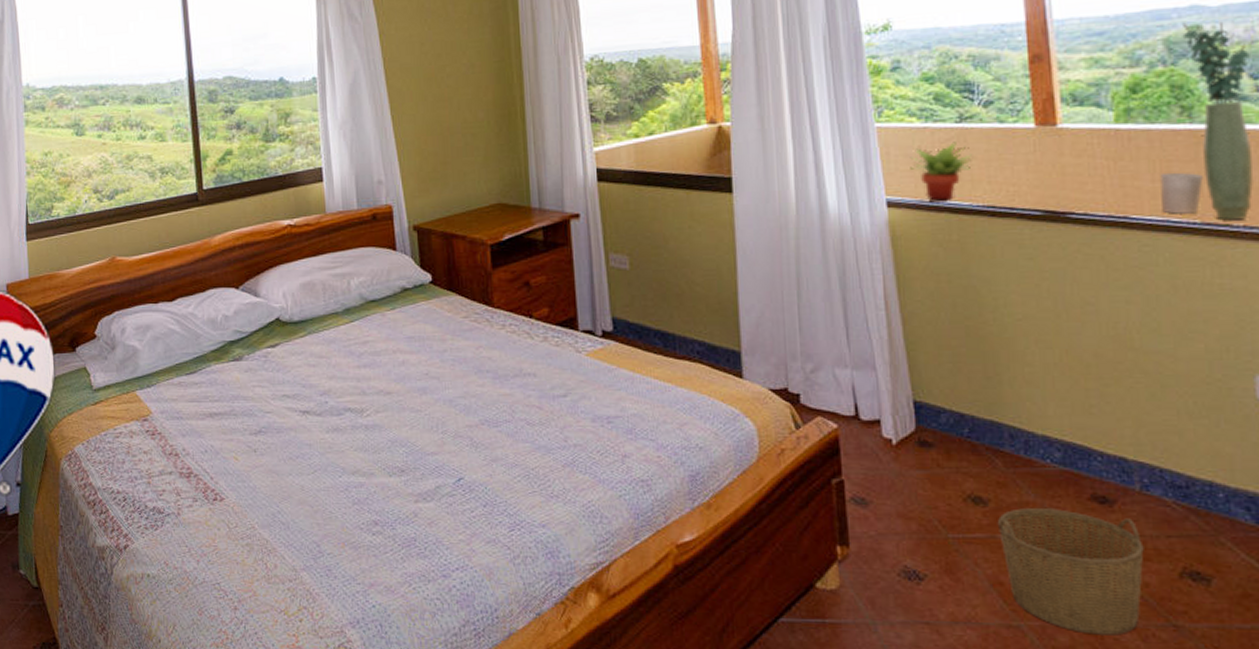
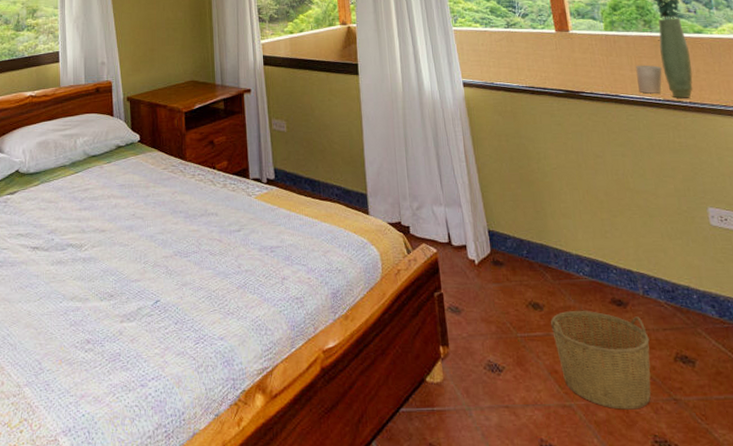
succulent plant: present [909,141,972,201] -> none [476,41,517,83]

